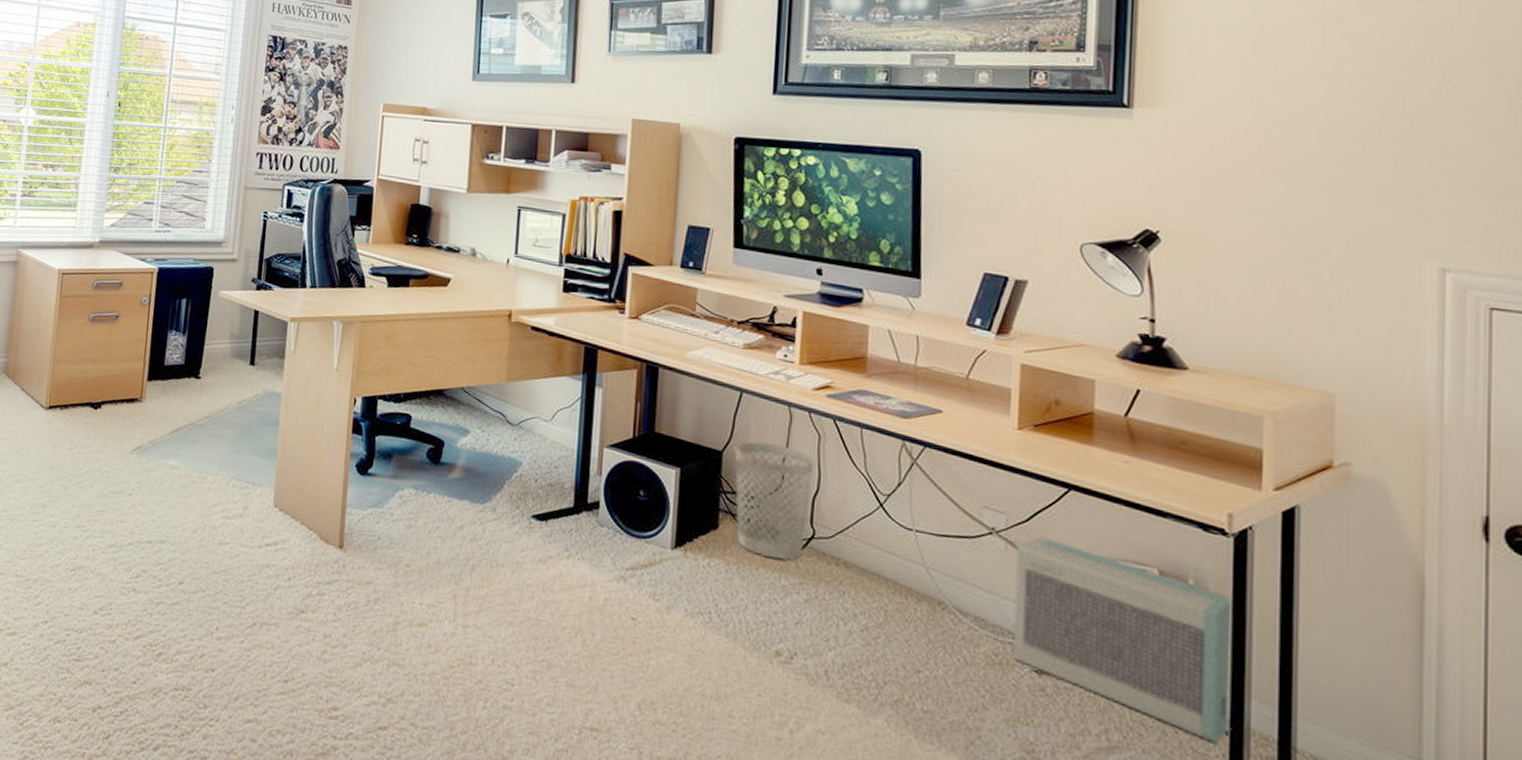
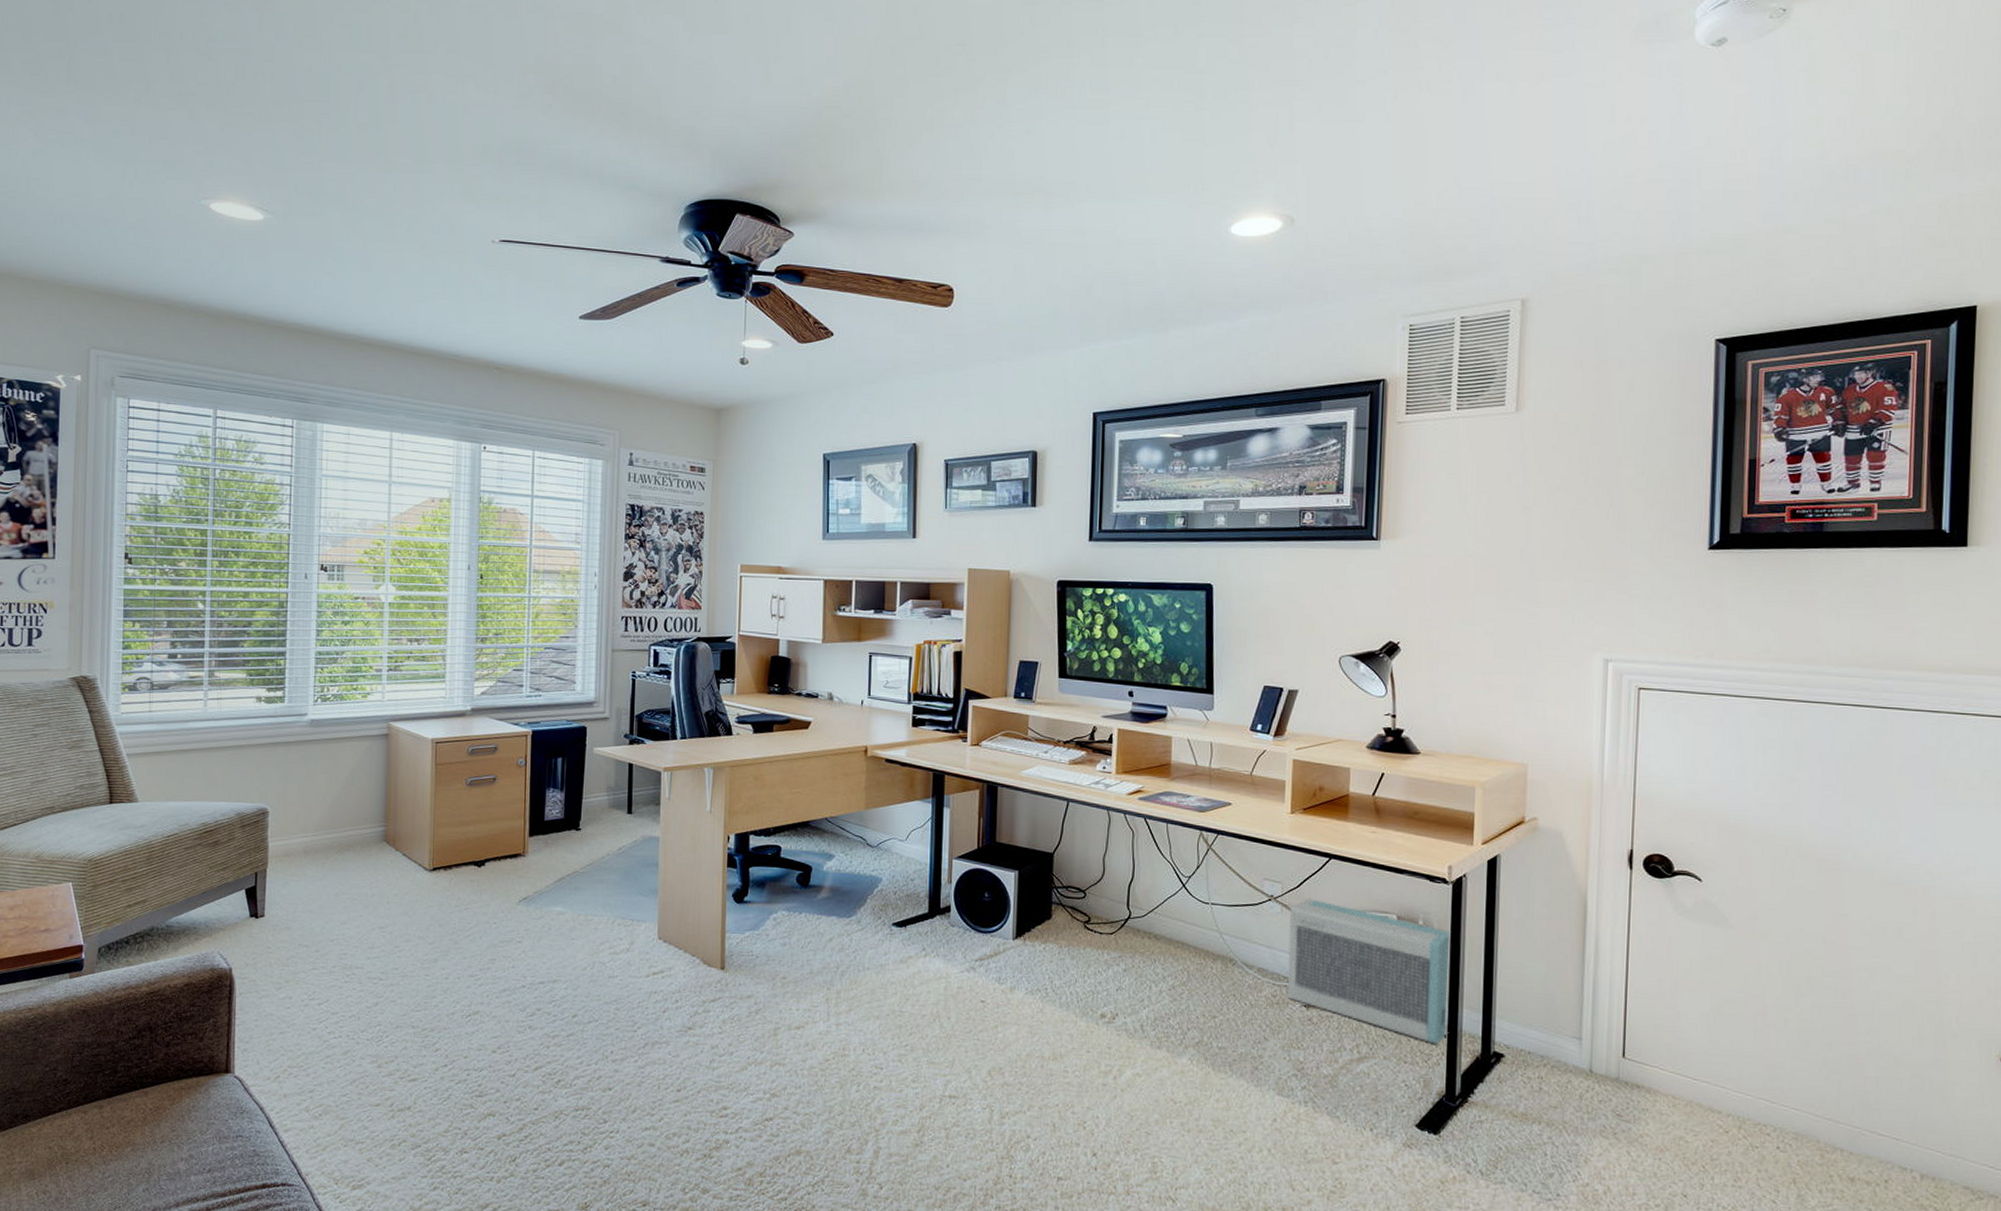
wastebasket: present [735,442,815,561] -> none [1064,843,1130,939]

